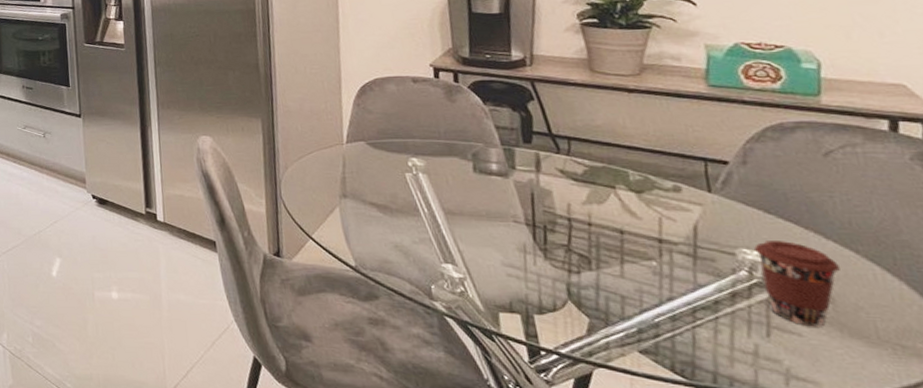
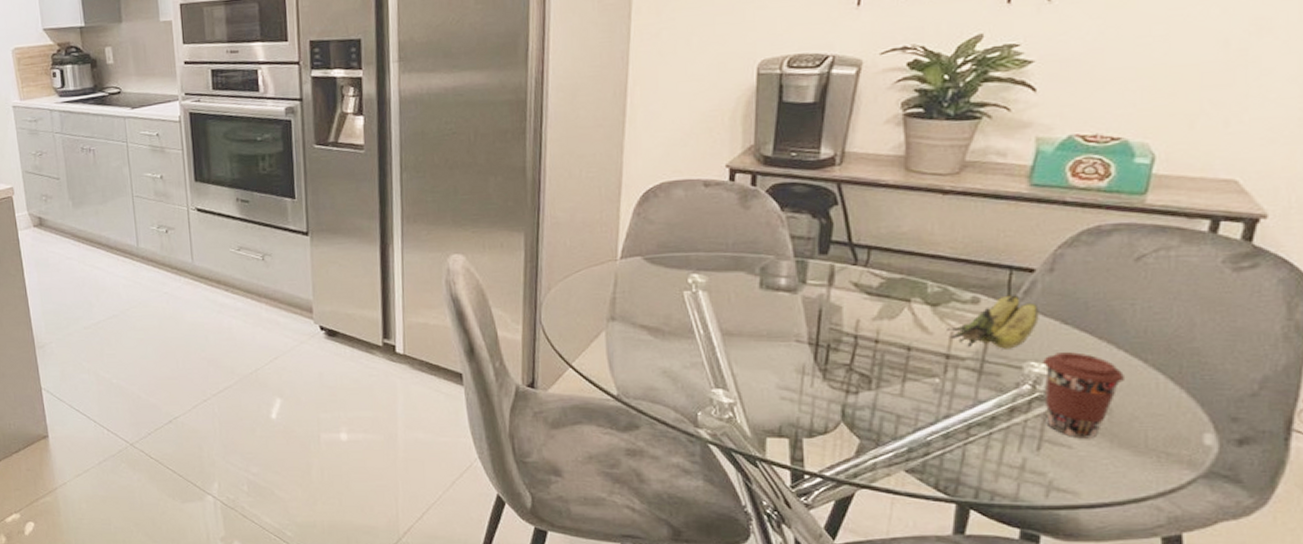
banana: none [654,185,742,236] -> present [947,295,1039,349]

